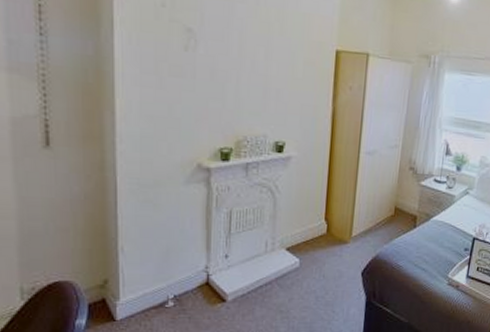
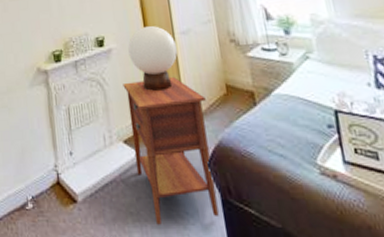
nightstand: none [294,193,374,321] -> present [123,77,219,225]
table lamp: none [309,139,360,205] -> present [128,25,178,91]

